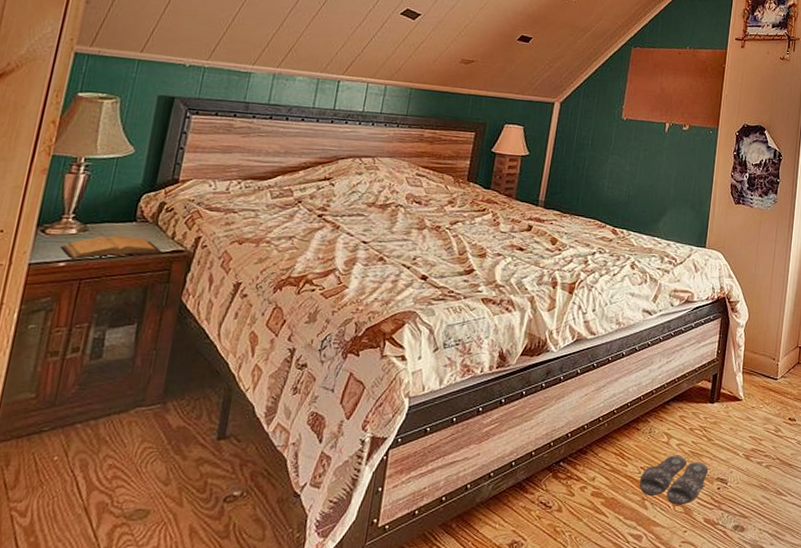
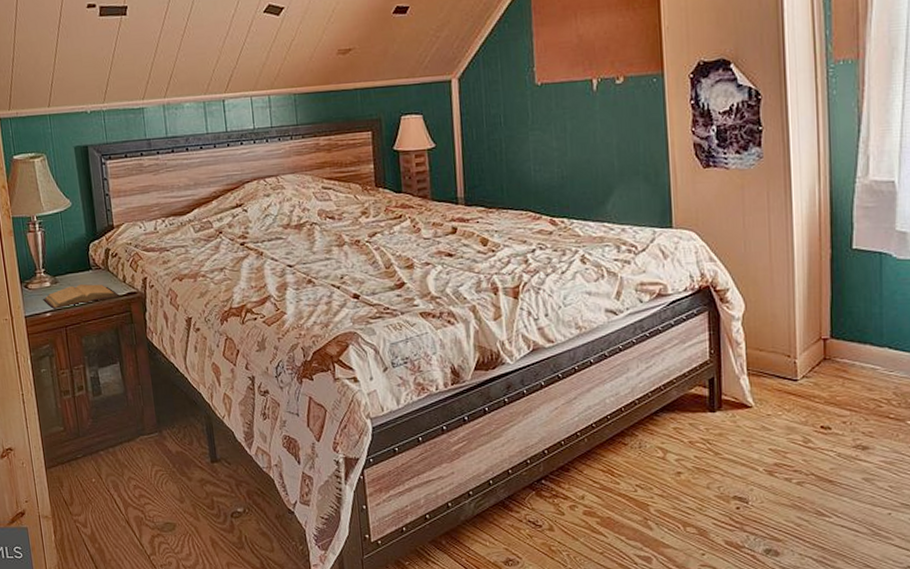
slippers: present [640,455,708,505] -> none [638,471,720,526]

